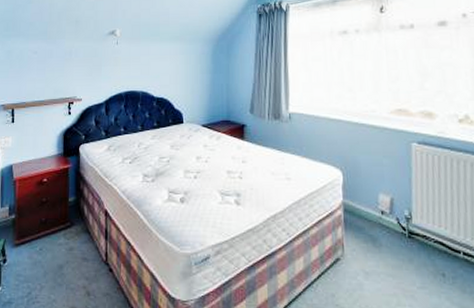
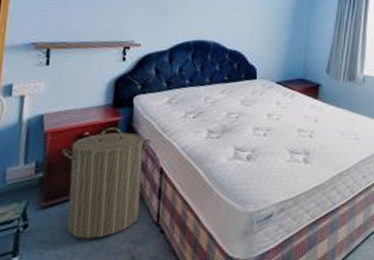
laundry hamper: none [28,174,96,274] -> present [62,127,152,239]

